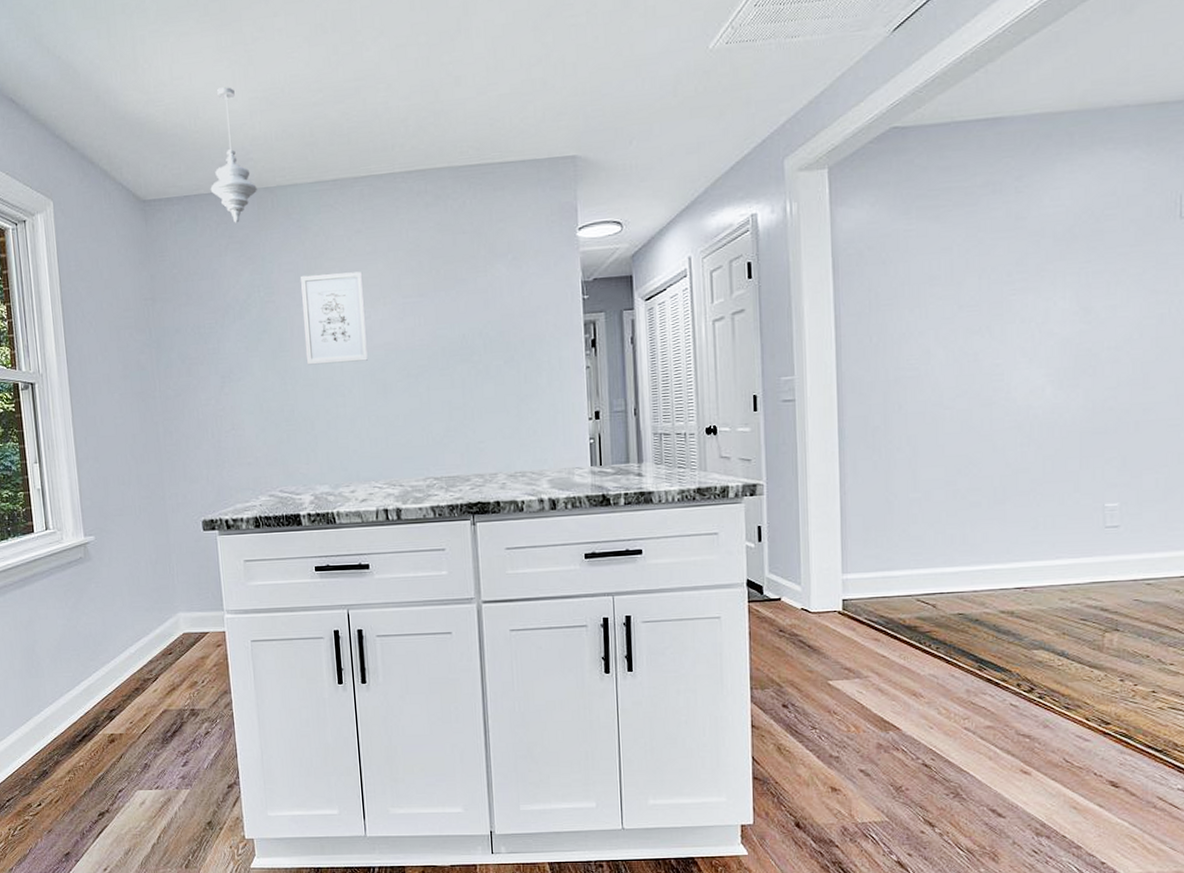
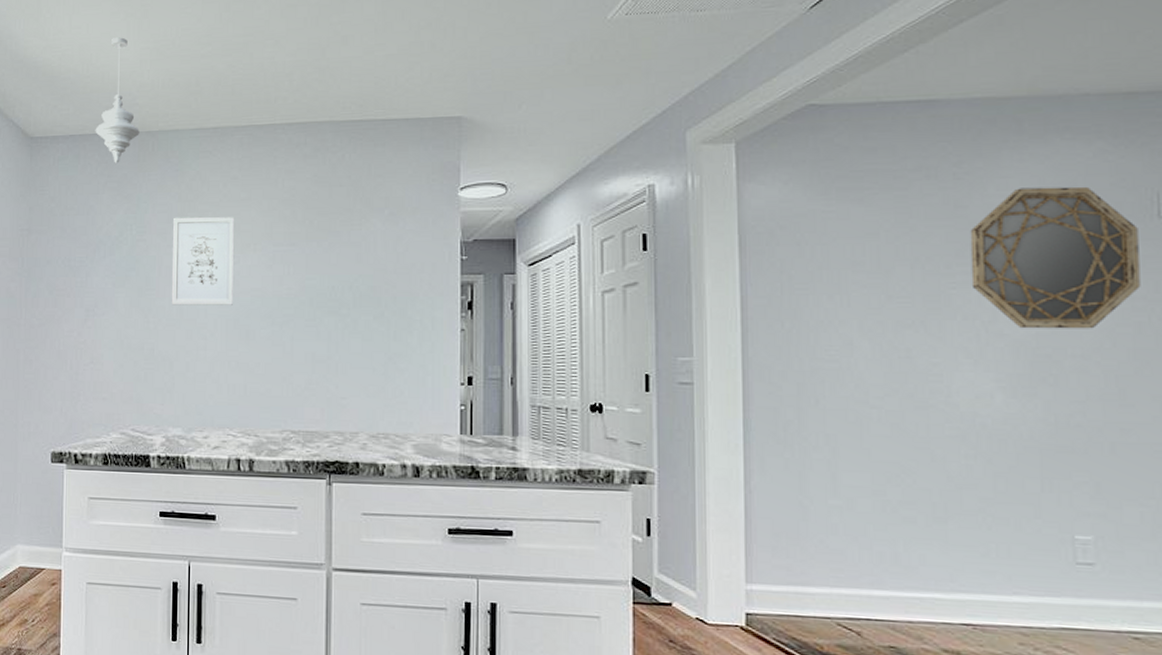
home mirror: none [1028,193,1164,327] -> present [970,186,1141,329]

